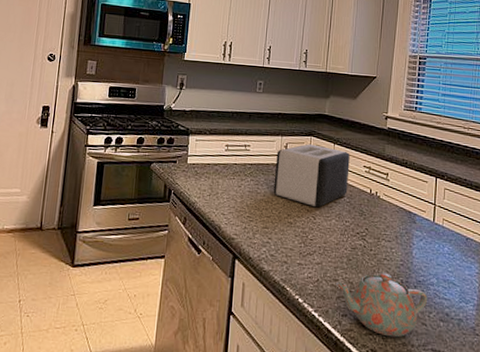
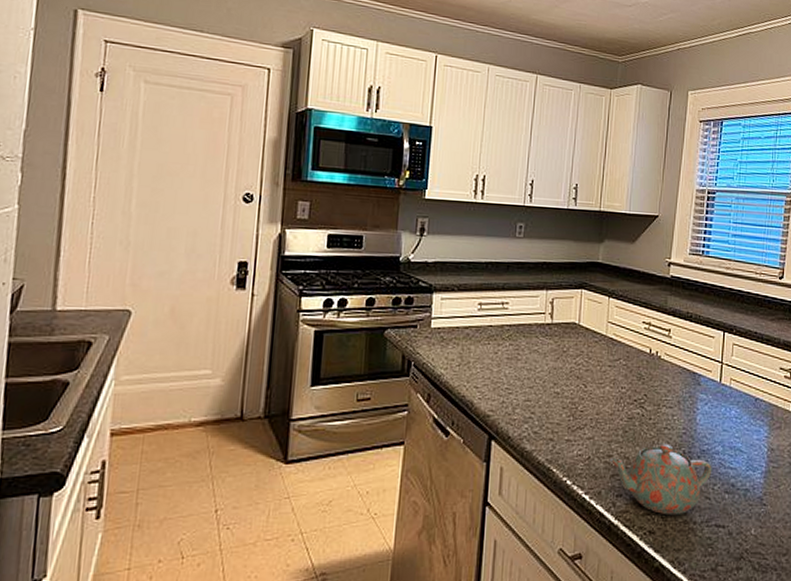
toaster: present [273,144,350,208] -> none [537,298,627,374]

